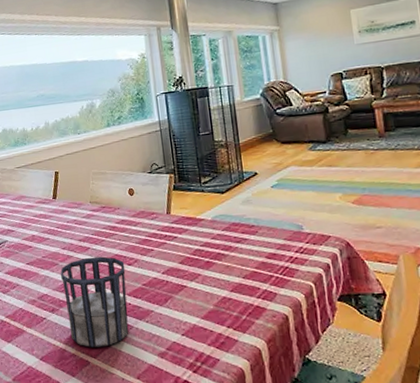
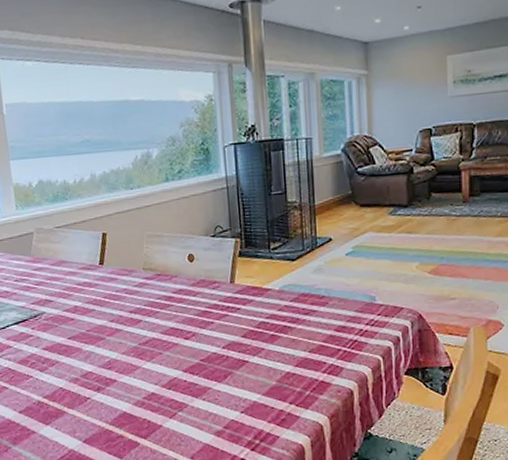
cup: present [60,256,129,347] -> none [107,330,184,428]

